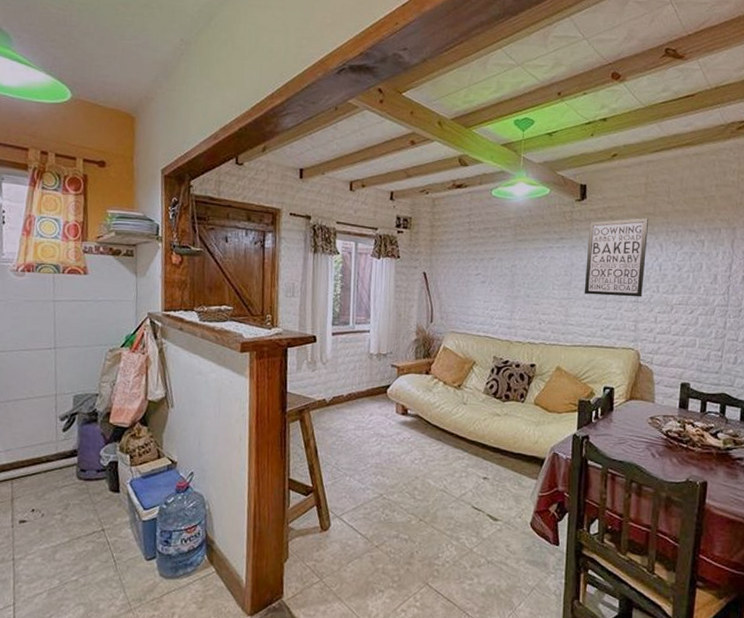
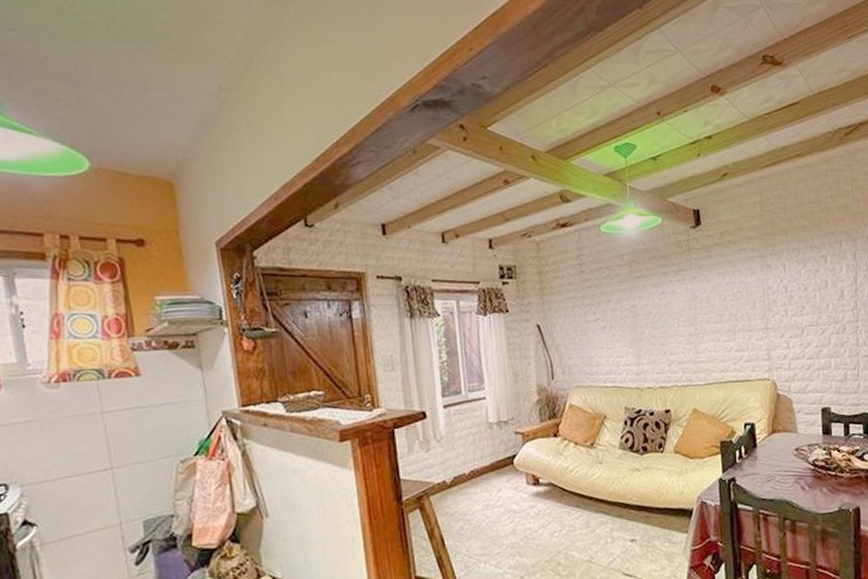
wall art: present [584,217,649,297] -> none [708,237,772,328]

